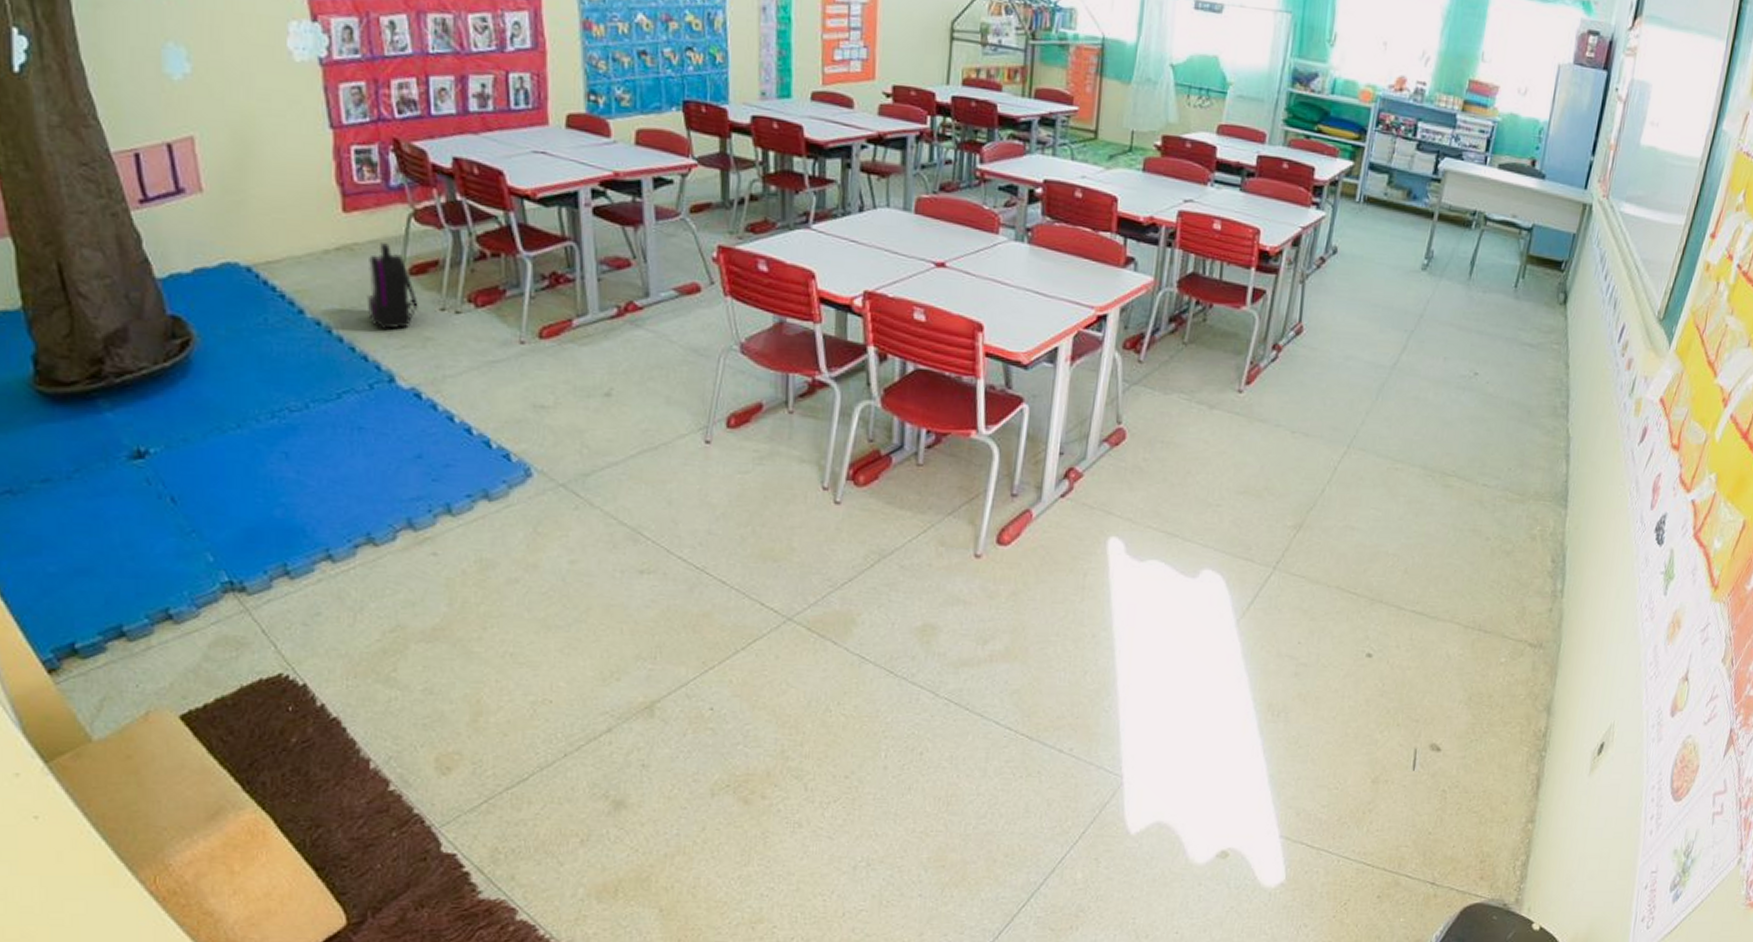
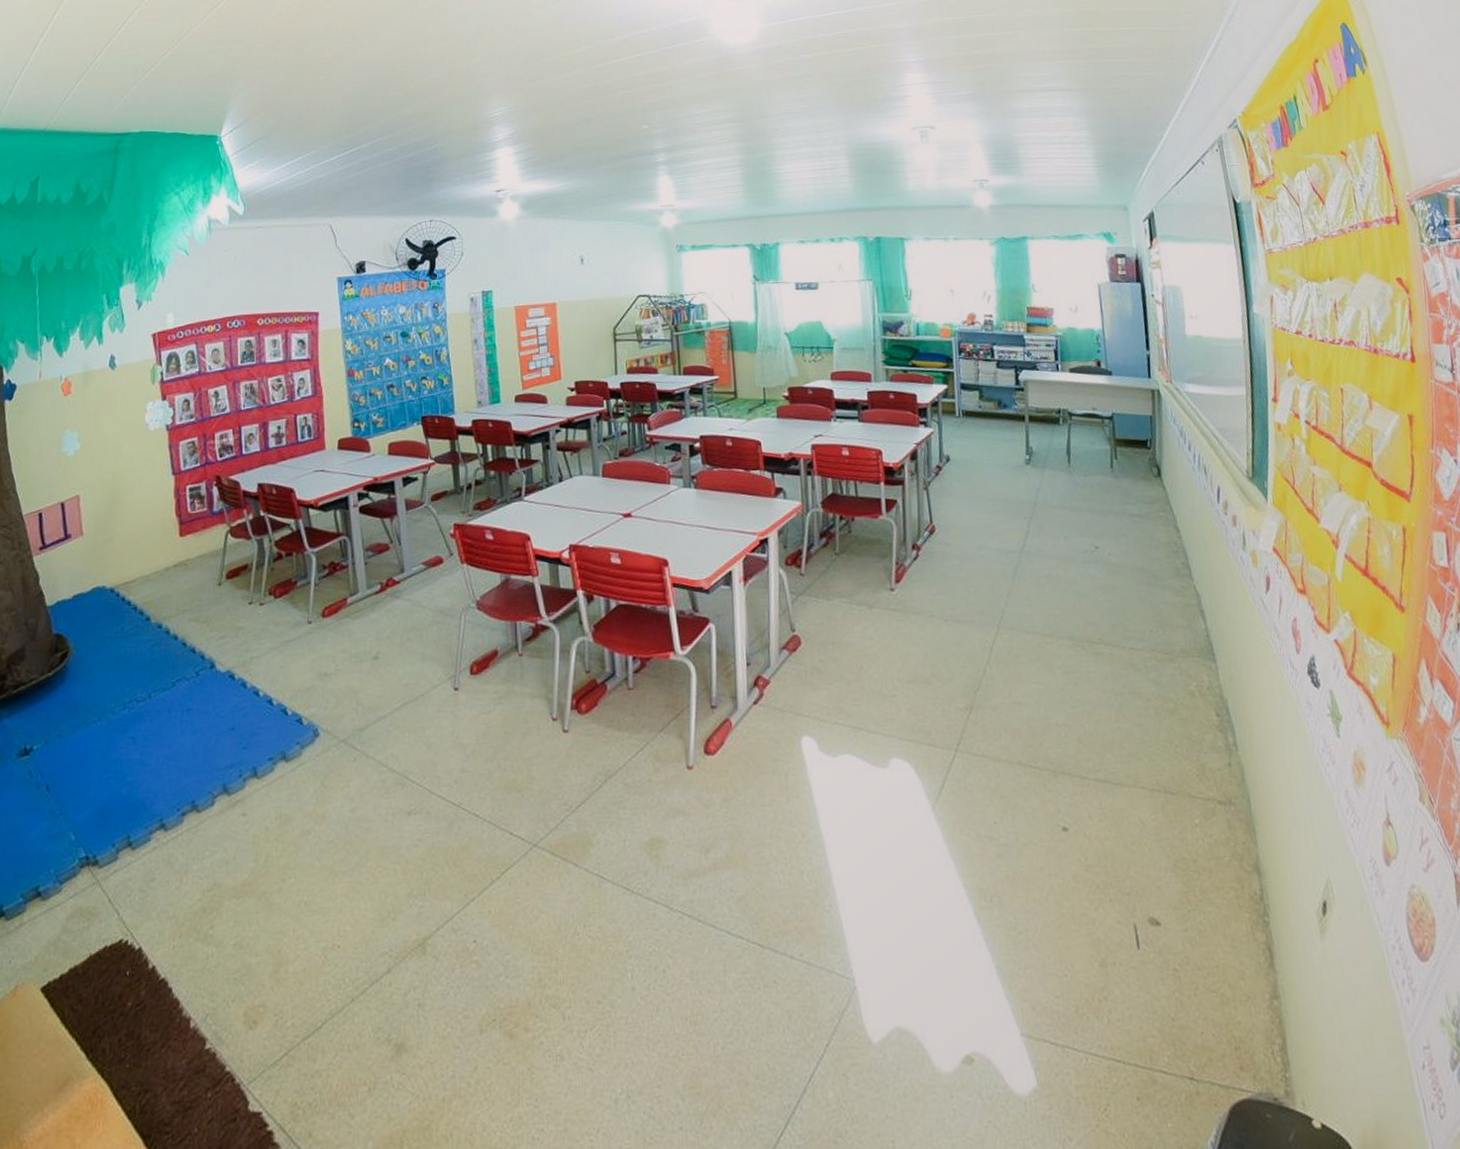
backpack: present [367,243,418,329] -> none [195,556,233,625]

